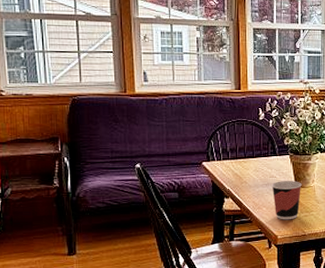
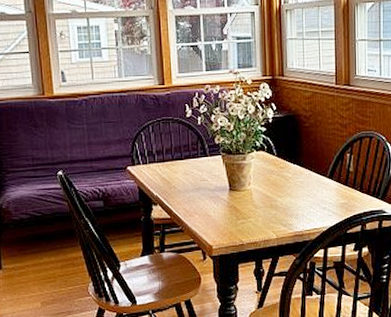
cup: present [271,181,302,220] -> none [203,184,237,229]

